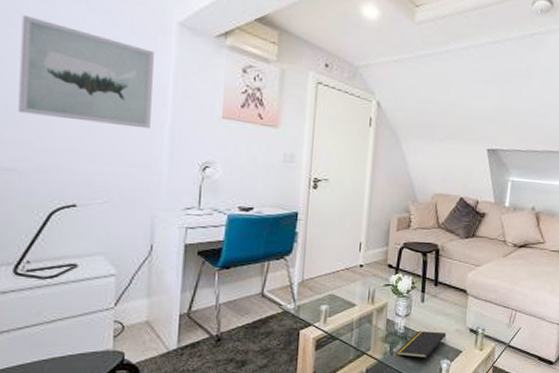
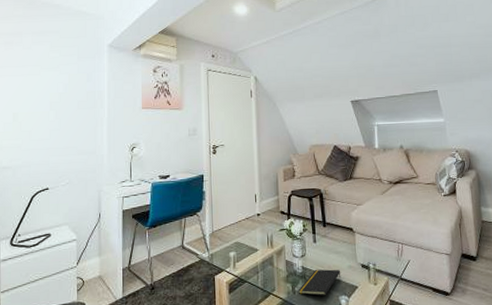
wall art: present [18,15,154,129] -> none [11,59,94,127]

